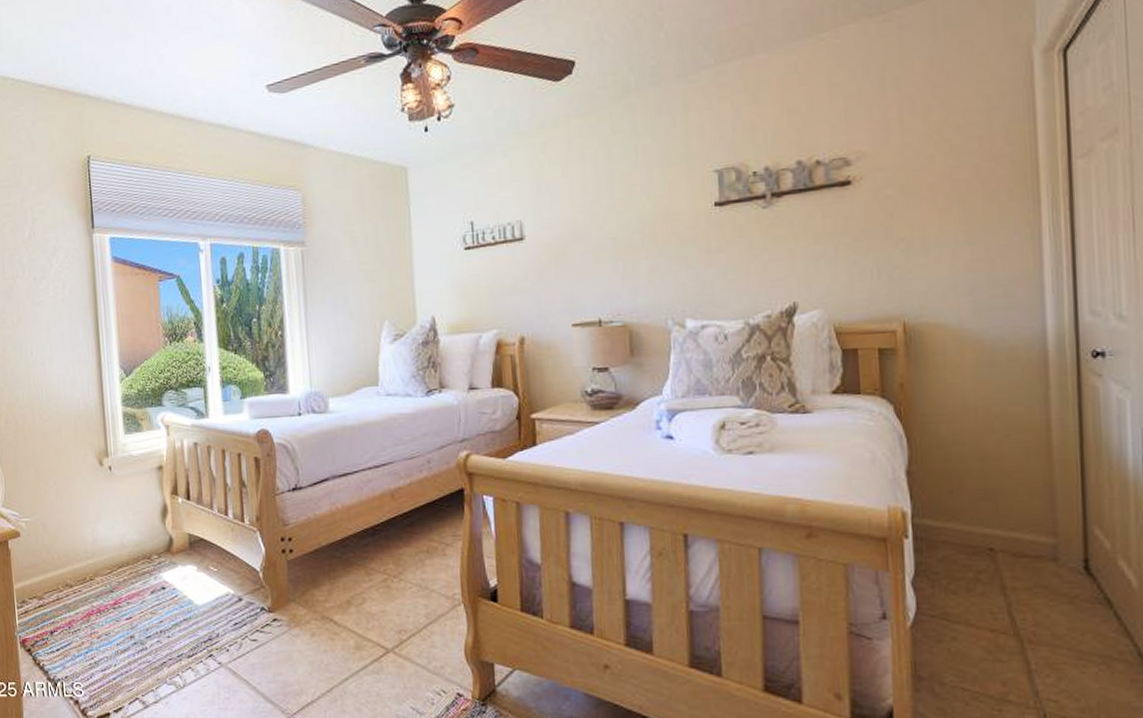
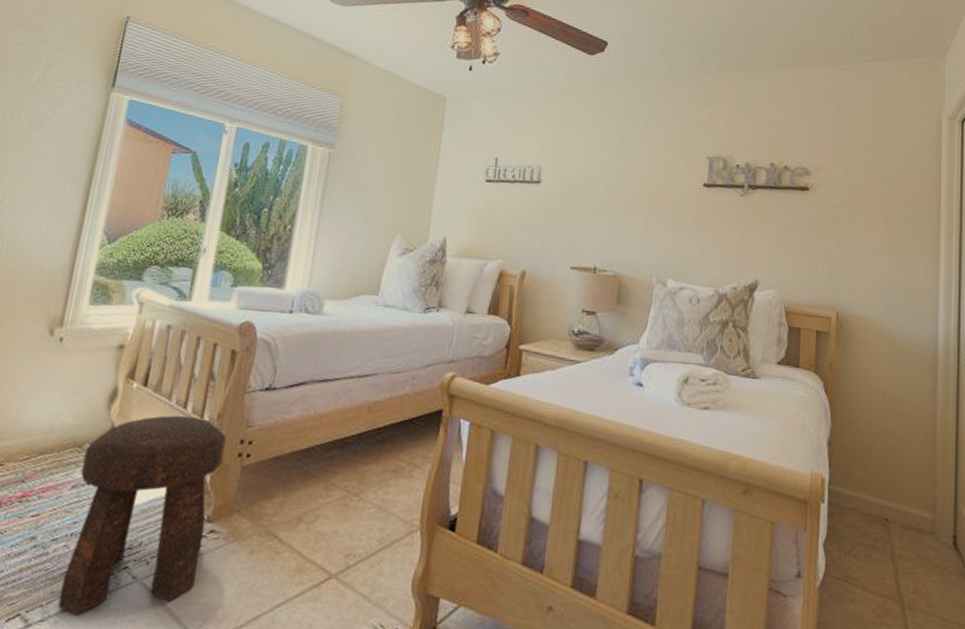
stool: none [154,521,270,698] -> present [57,415,227,617]

